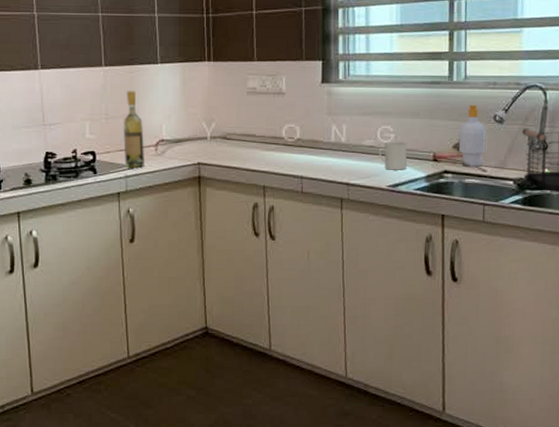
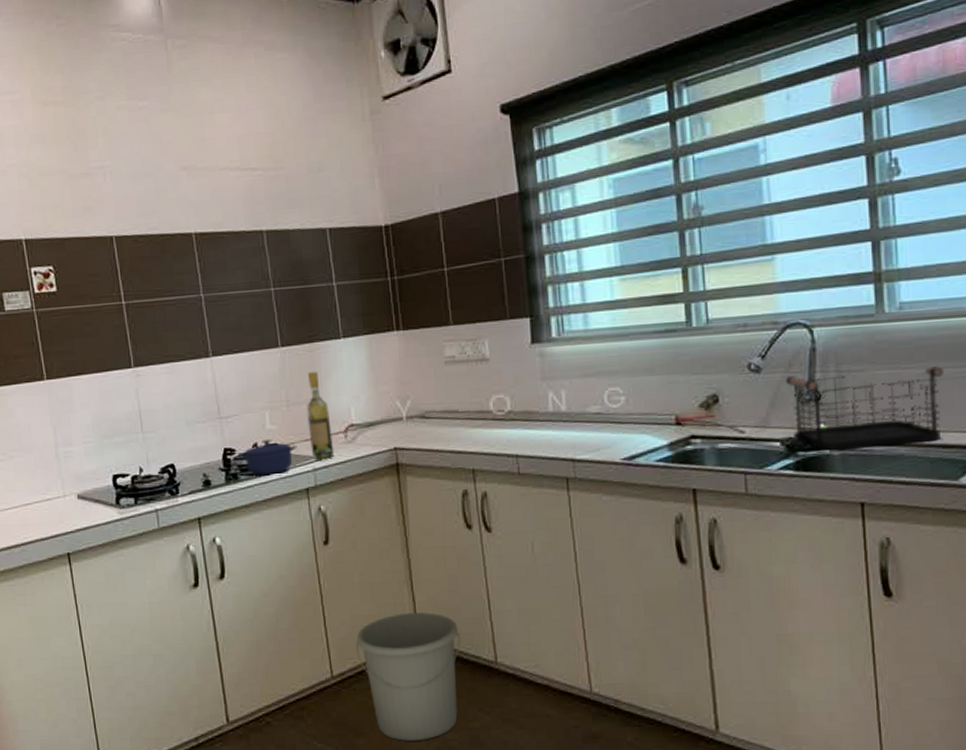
cooking pot: none [58,146,112,180] -> present [237,438,297,477]
bucket: none [151,305,242,413] -> present [355,612,461,741]
mug: present [378,141,408,170] -> none [607,404,645,440]
soap bottle: present [458,104,487,168] -> none [705,352,743,430]

